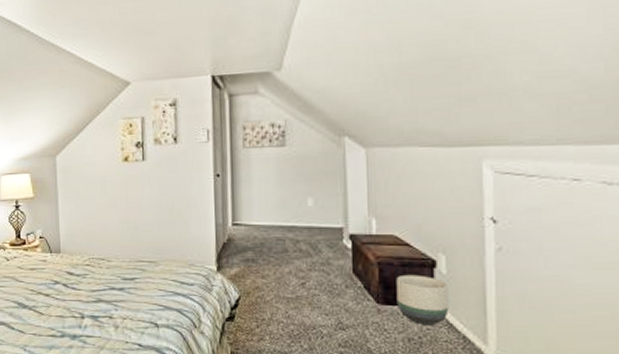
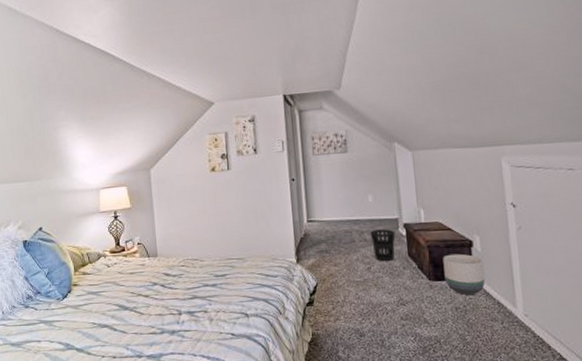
wastebasket: none [307,239,338,278] -> present [370,229,396,262]

